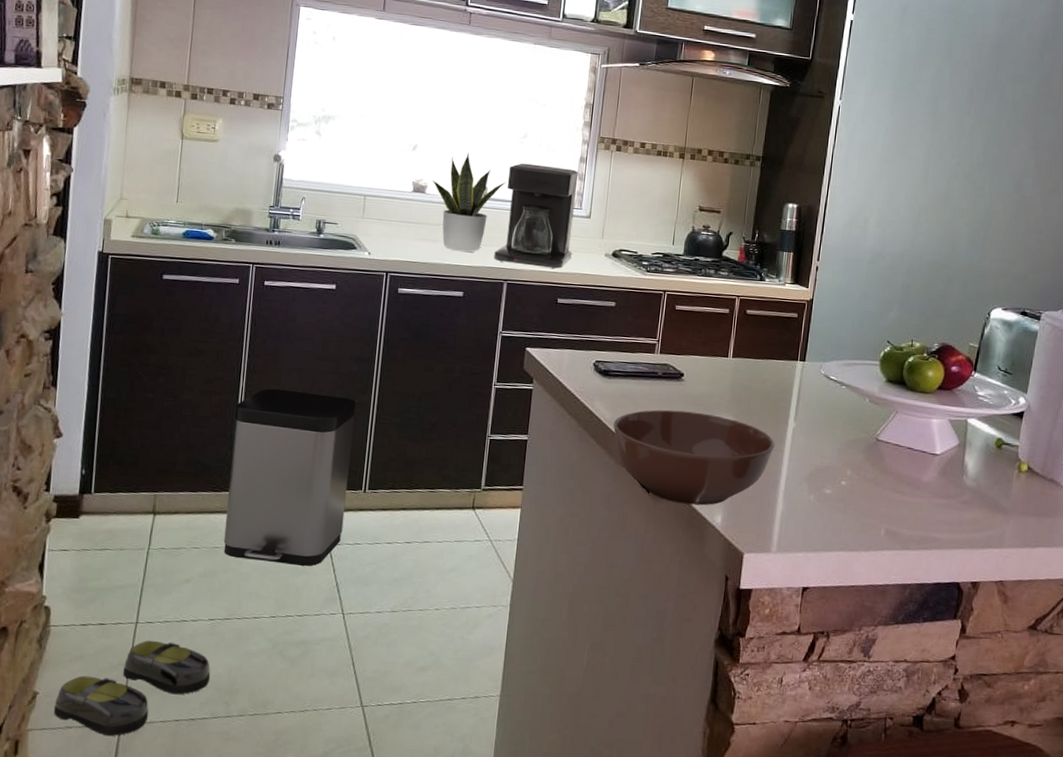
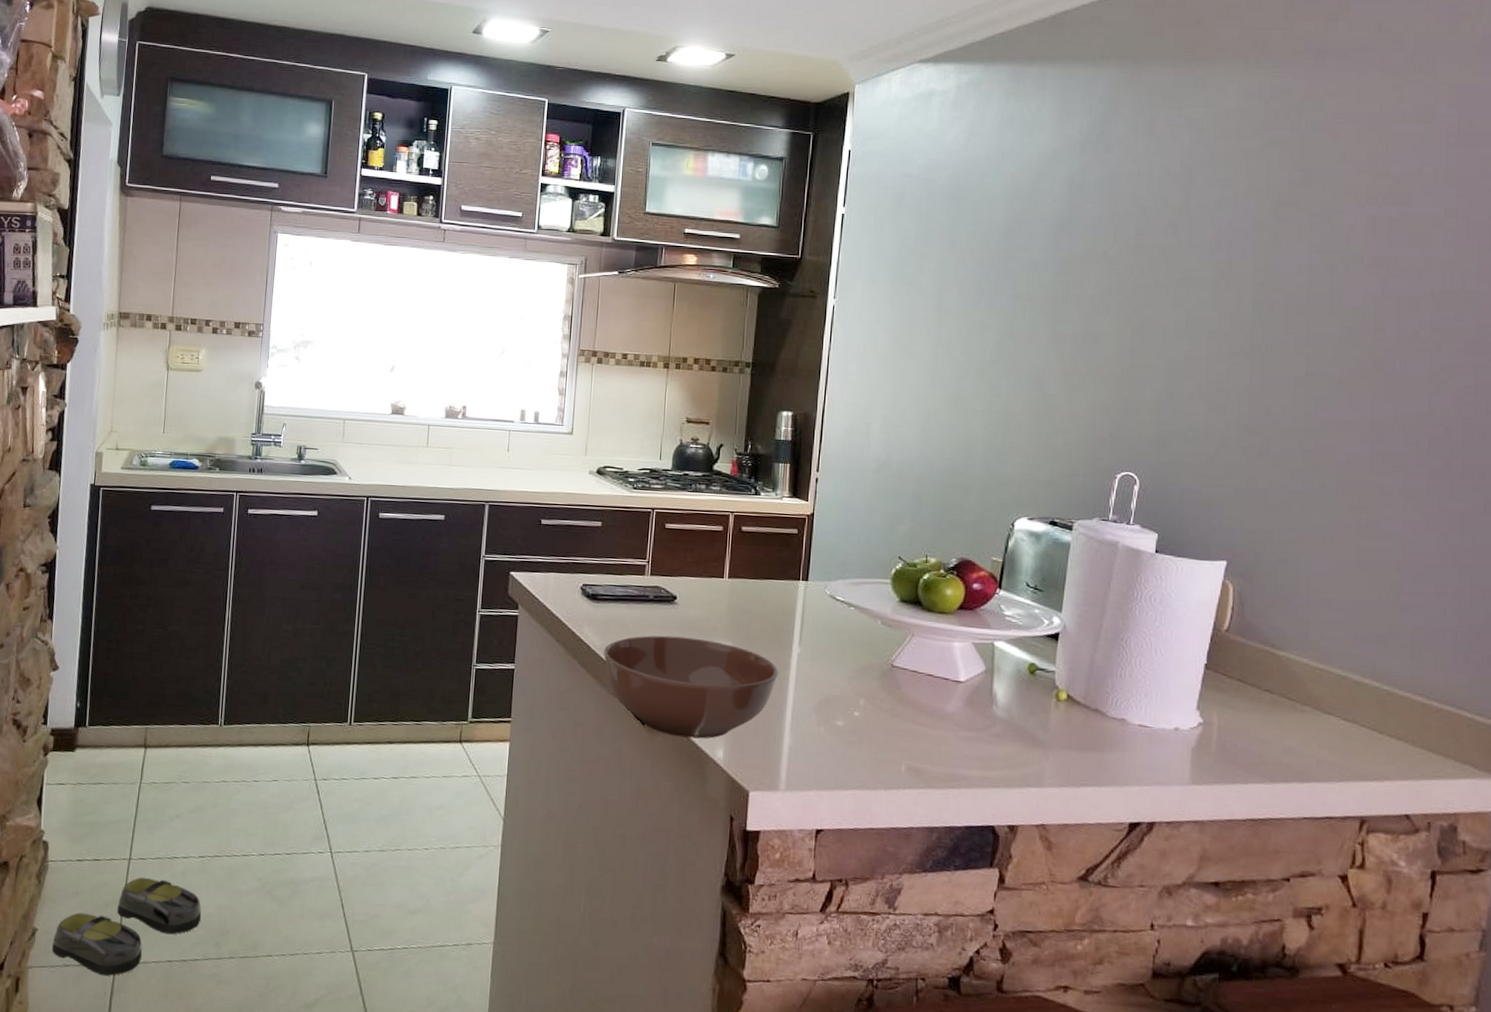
pedal bin: present [223,388,356,566] -> none [212,618,340,802]
potted plant: present [432,153,506,253] -> none [410,372,485,475]
coffee maker: present [493,163,579,269] -> none [474,380,559,489]

